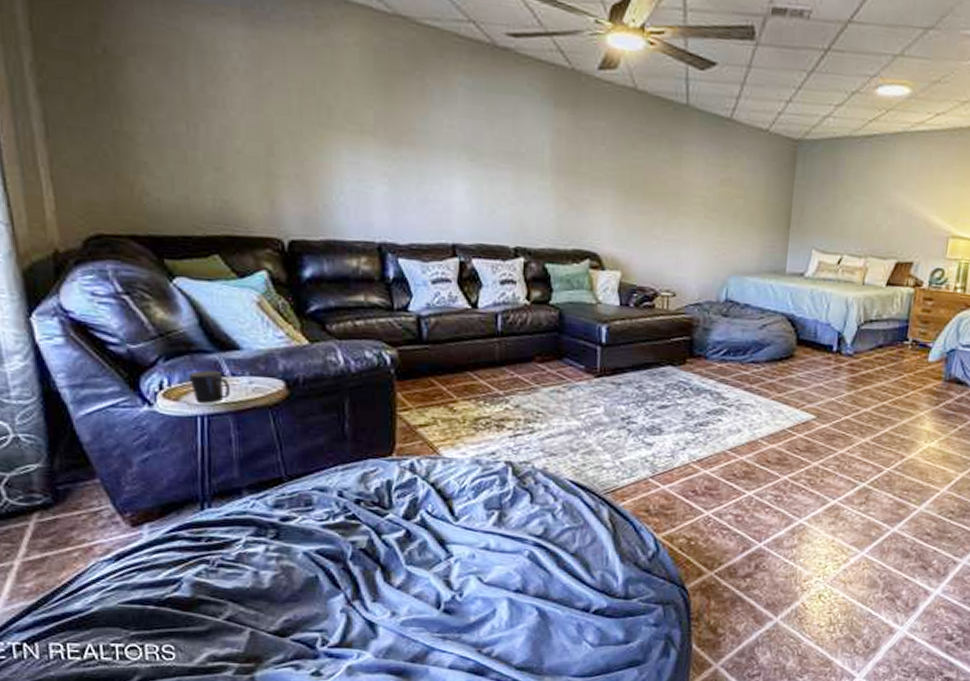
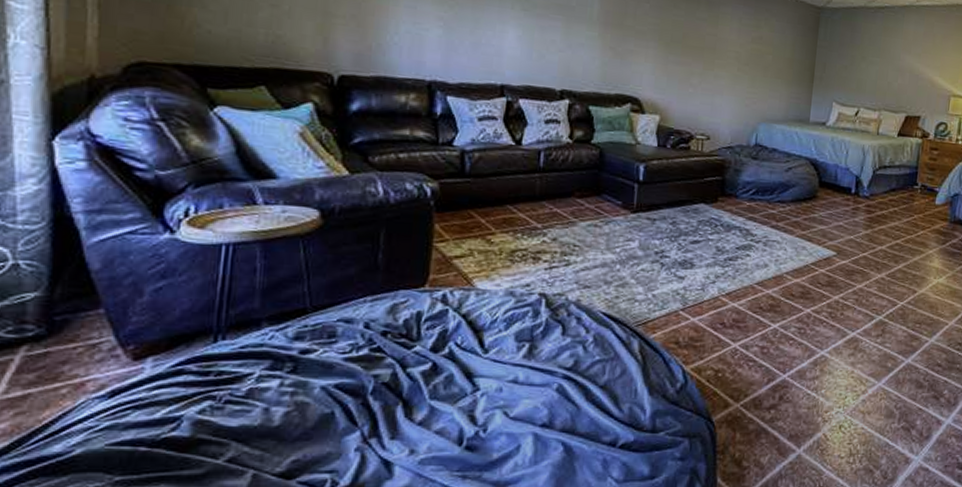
mug: present [188,369,231,405] -> none [218,197,262,233]

